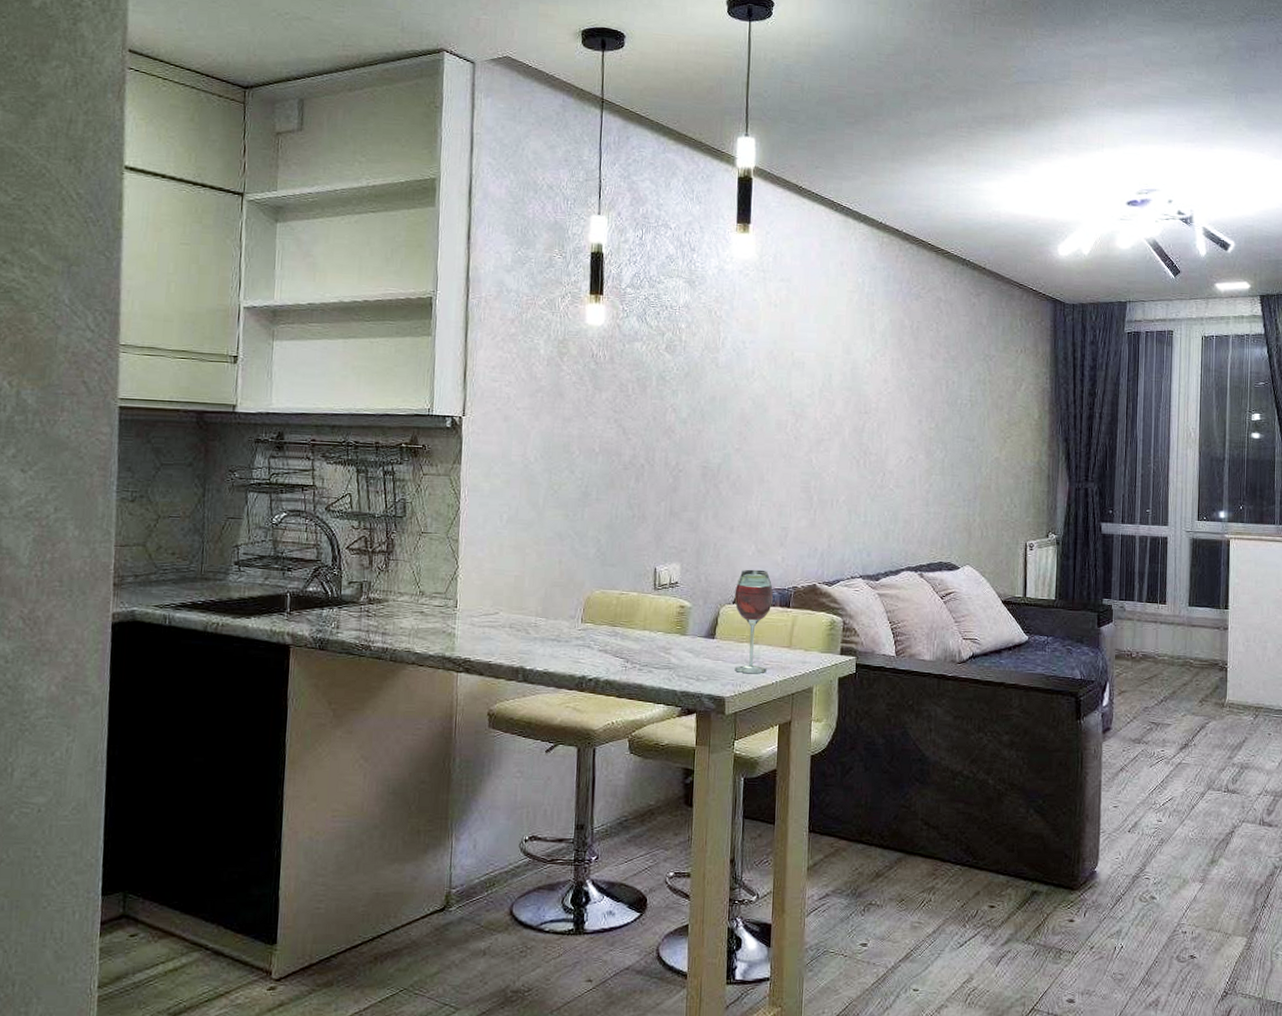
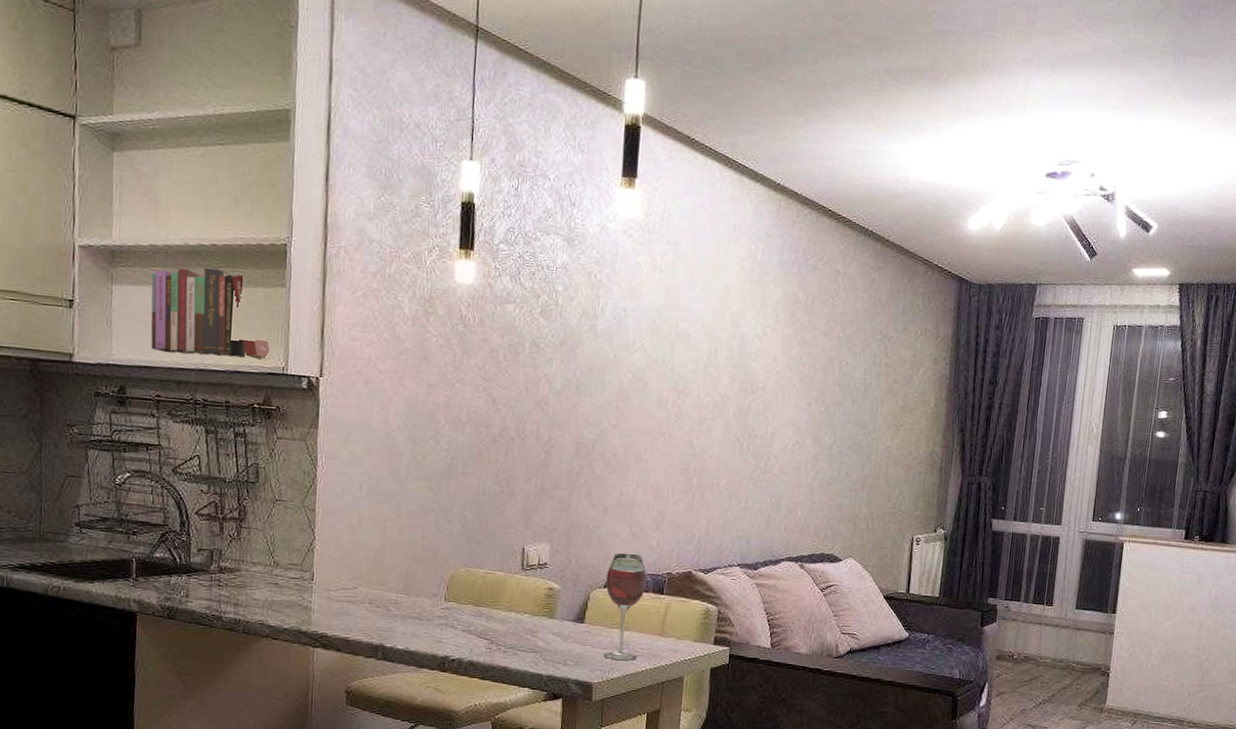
books: none [307,321,418,403] -> present [151,267,271,360]

